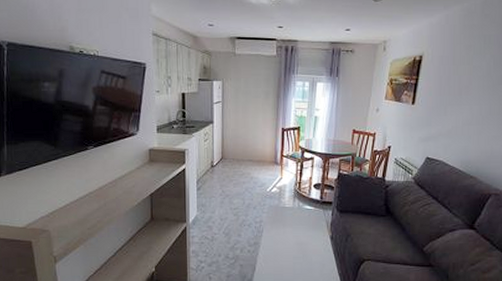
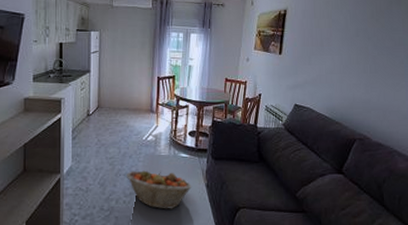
fruit basket: none [250,221,316,259] -> present [125,170,192,210]

